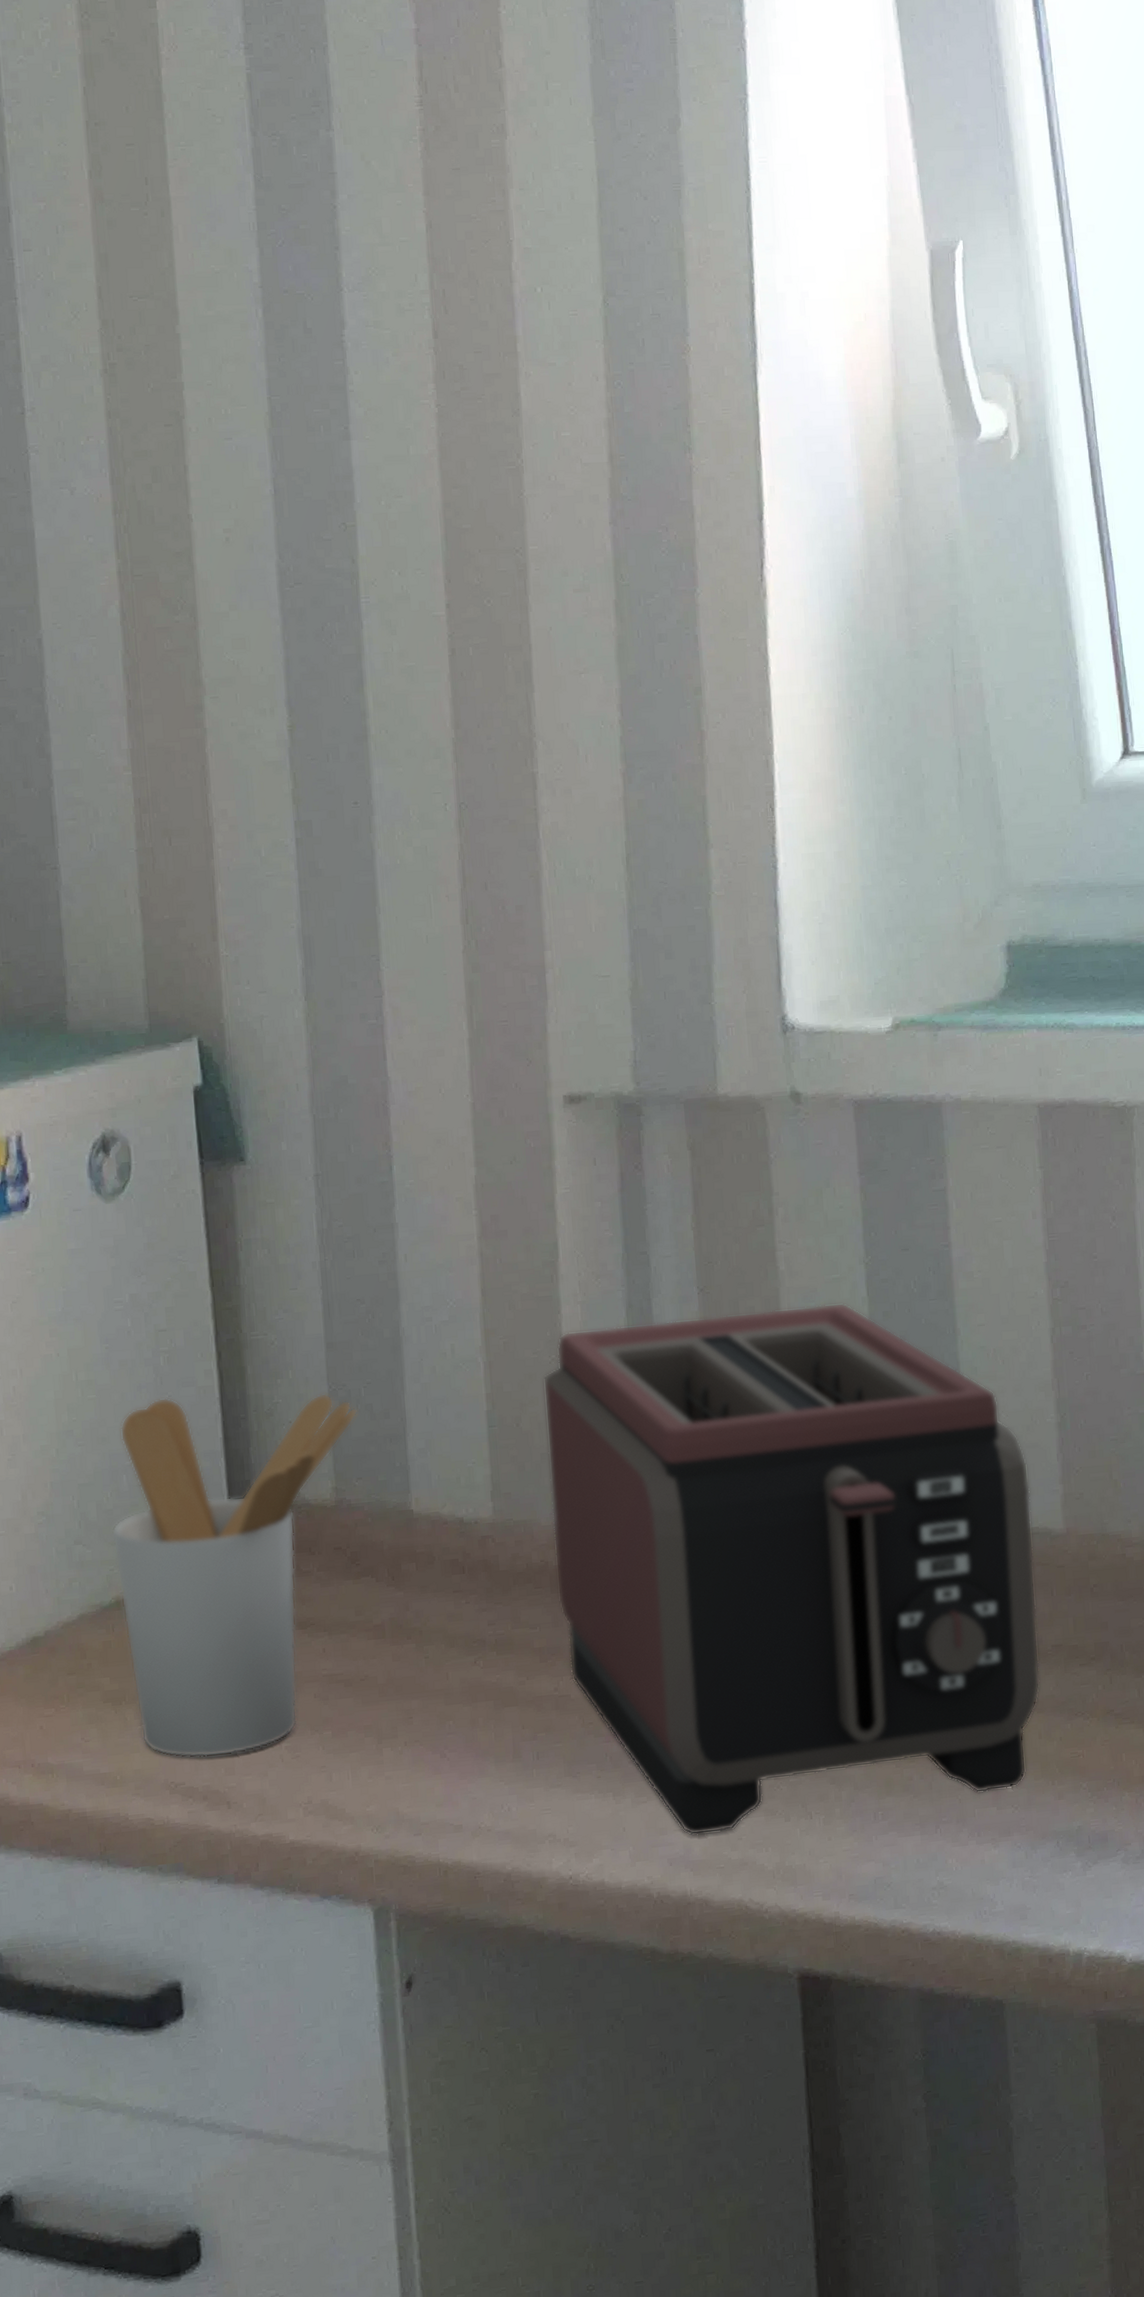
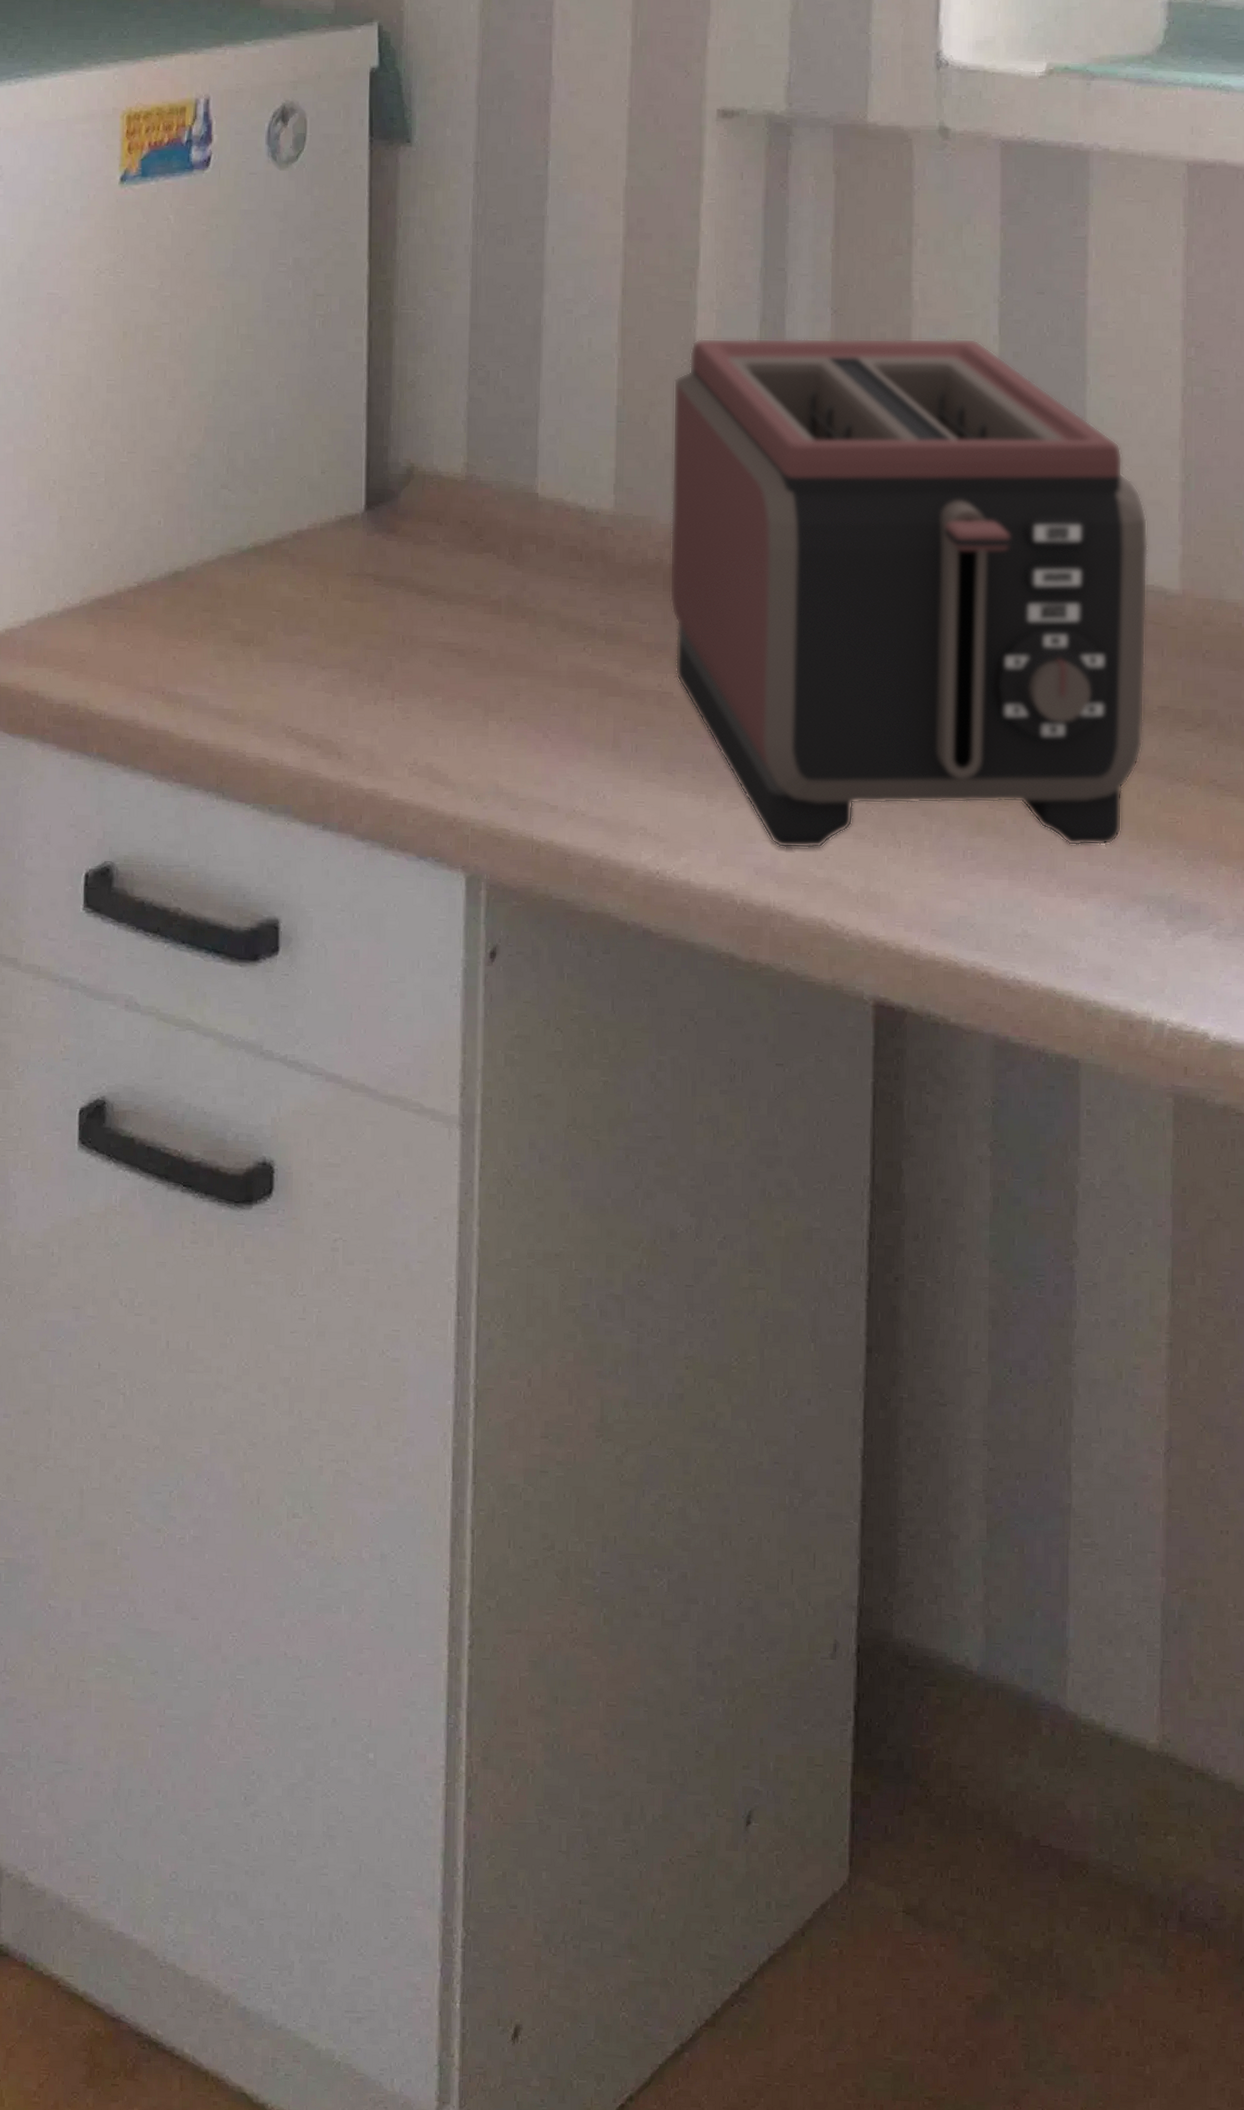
utensil holder: present [111,1393,358,1758] -> none [255,359,495,708]

